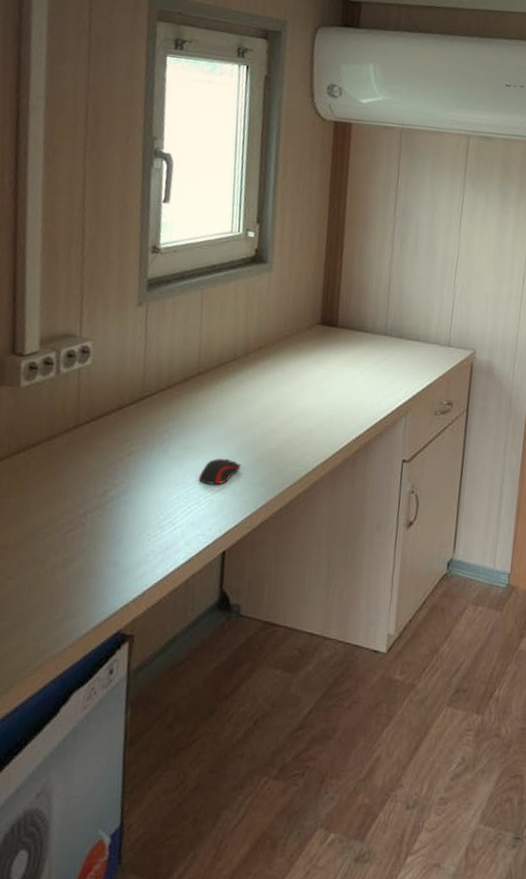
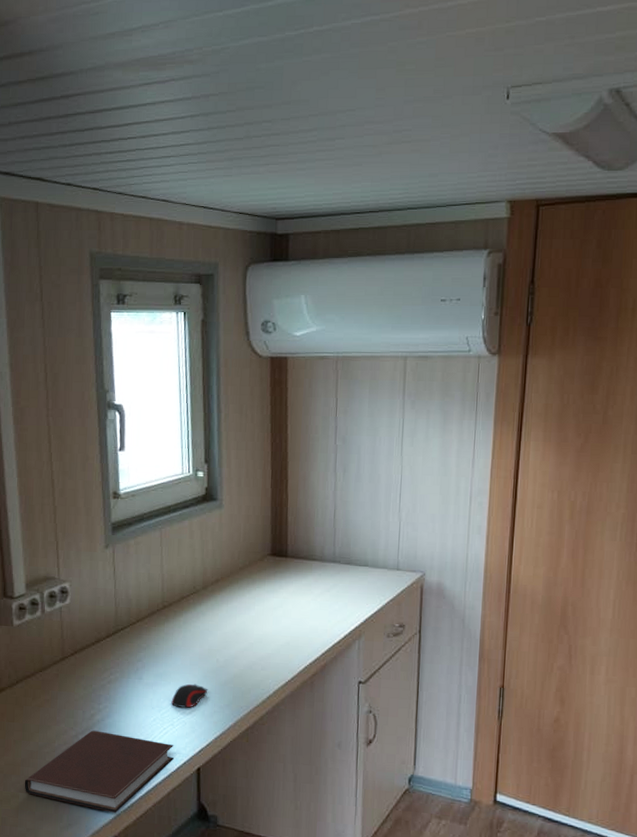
notebook: none [14,508,198,603] -> present [24,730,174,813]

